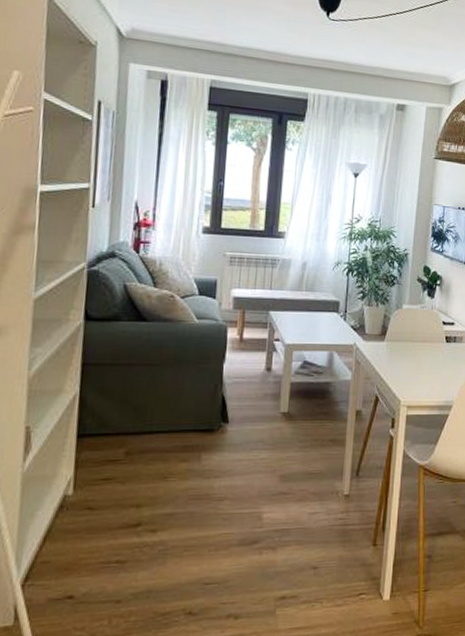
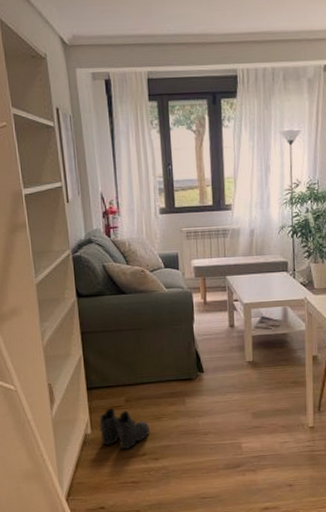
boots: none [85,461,152,518] -> present [99,407,151,450]

